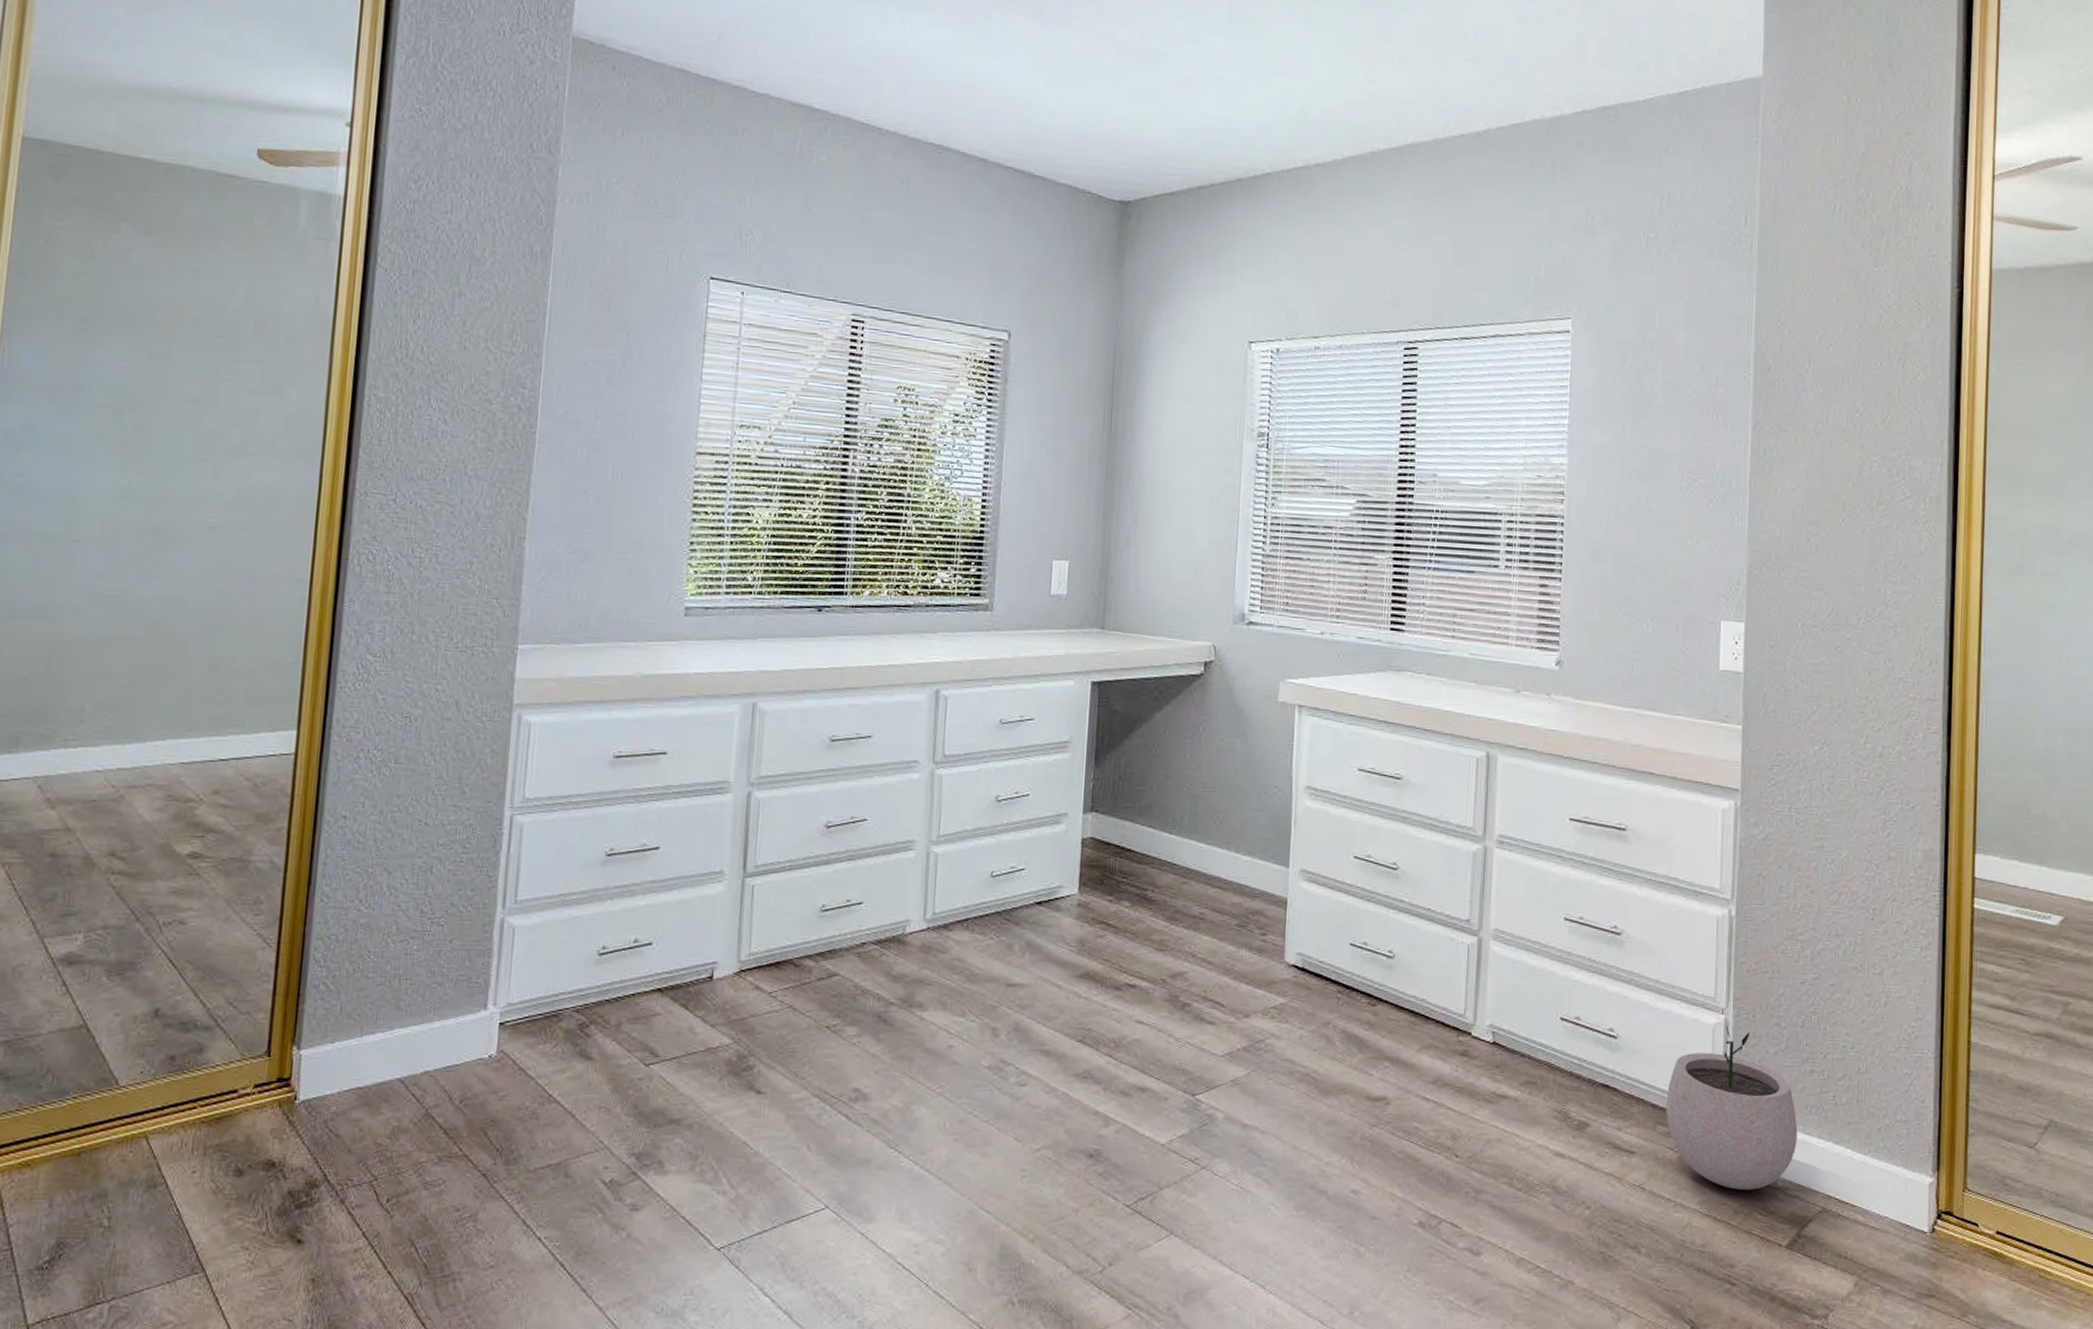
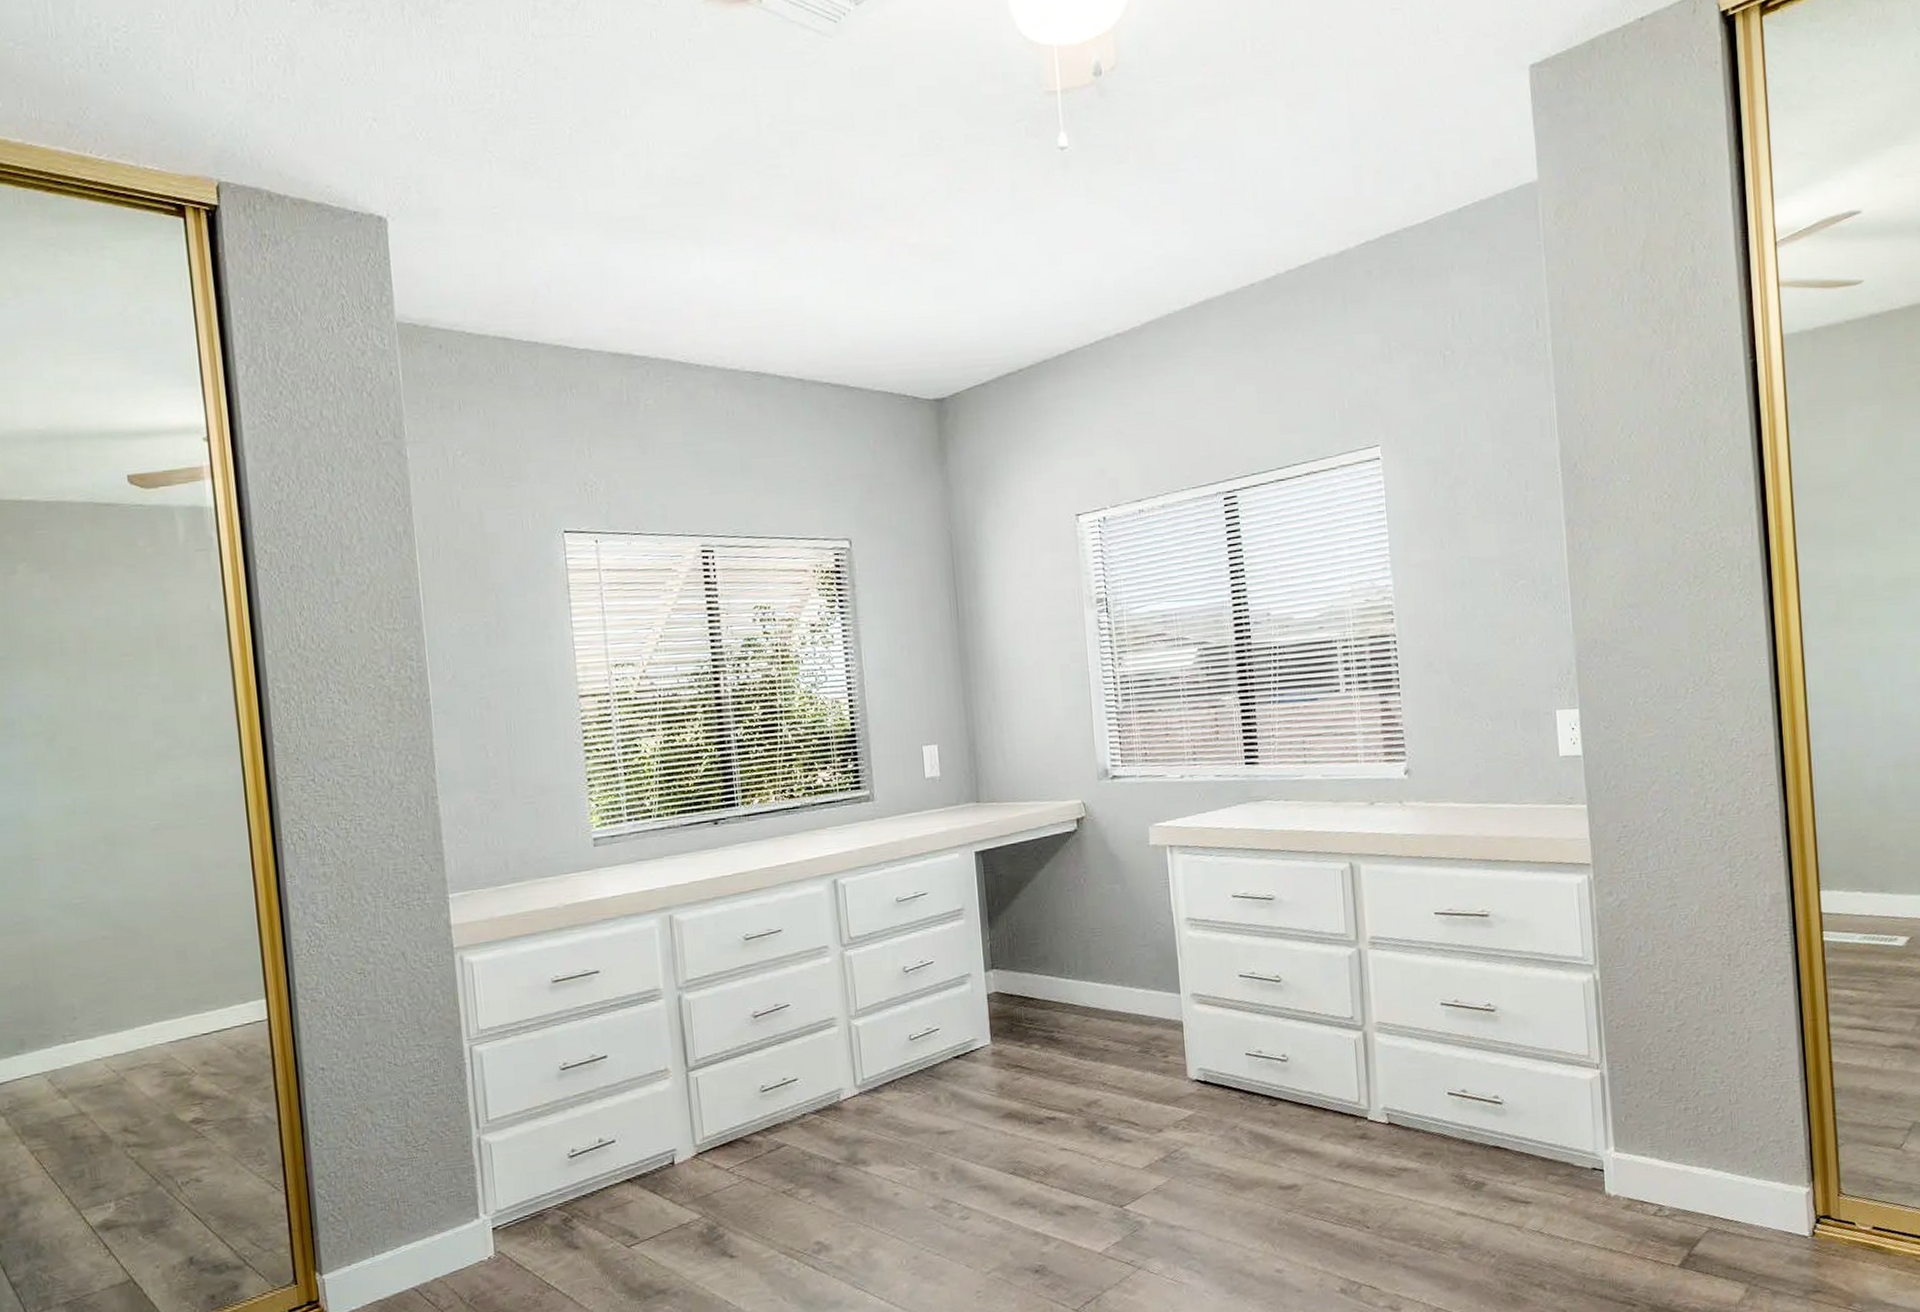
plant pot: present [1666,1025,1798,1190] -> none [1554,1078,1680,1223]

